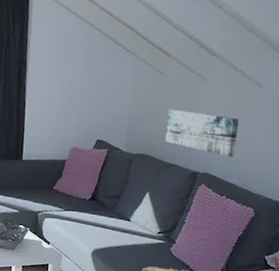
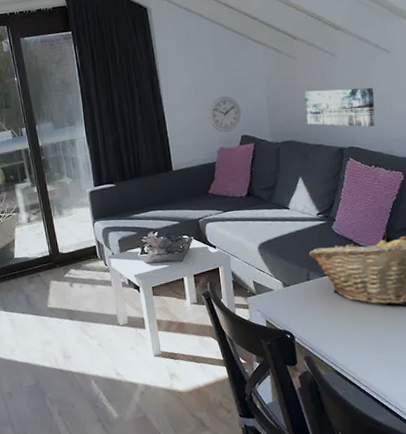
wall clock: none [68,98,101,133] -> present [208,96,242,132]

